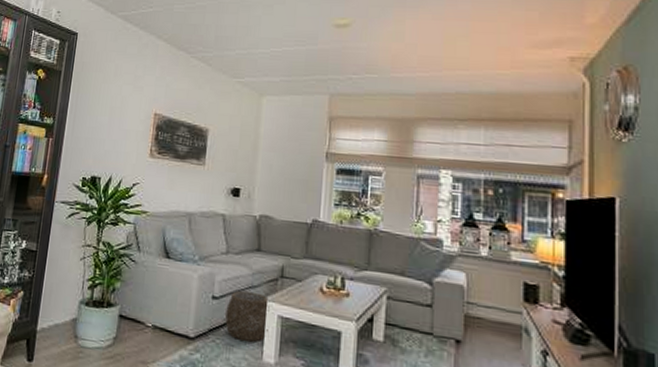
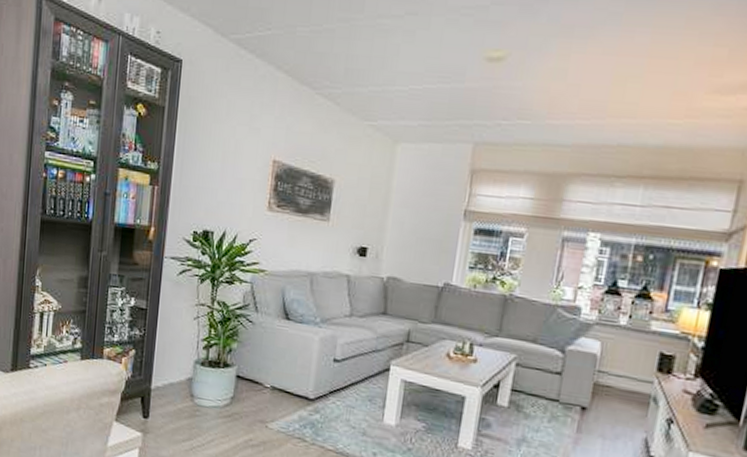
woven basket: present [225,290,270,343] -> none [346,354,393,405]

